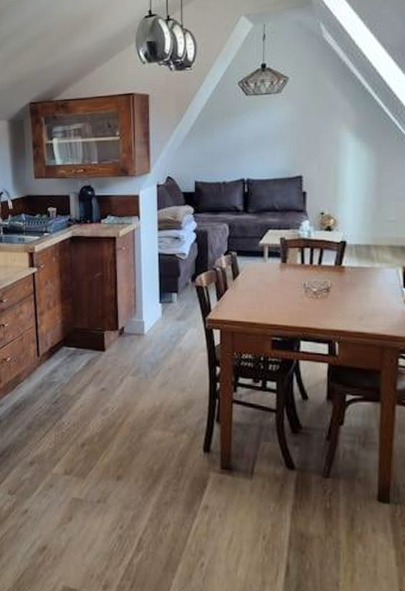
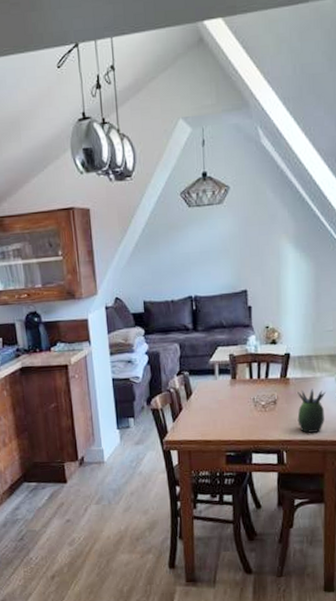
succulent plant: none [352,279,385,325] -> present [297,389,326,433]

